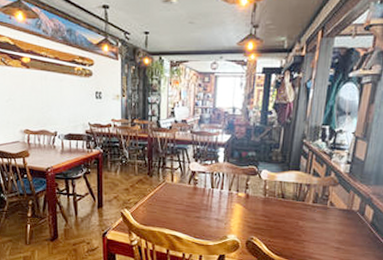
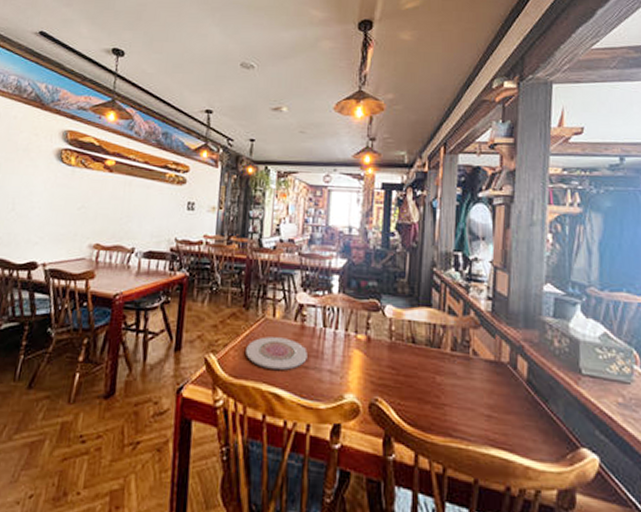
plate: none [152,196,199,219] -> present [246,337,308,370]

